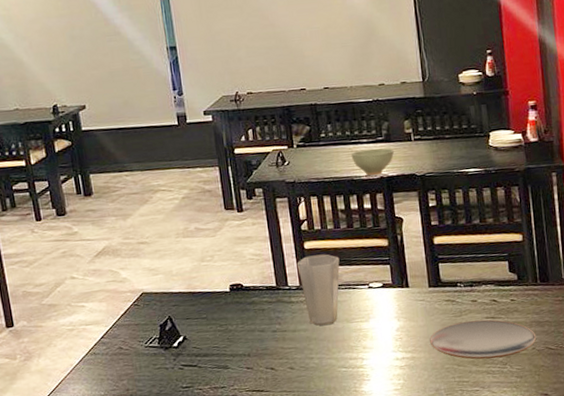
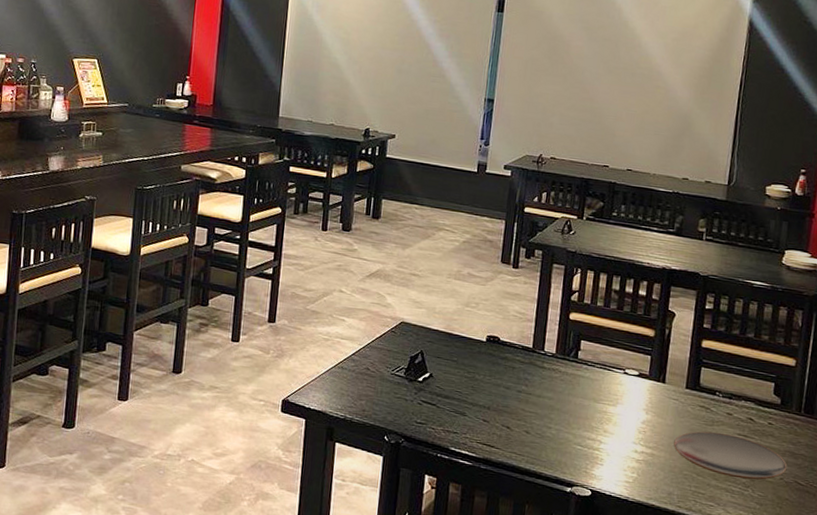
cup: present [296,254,340,326] -> none [556,326,602,399]
bowl: present [351,148,395,176] -> none [637,237,683,266]

